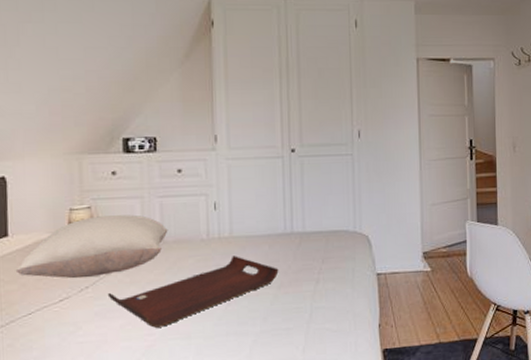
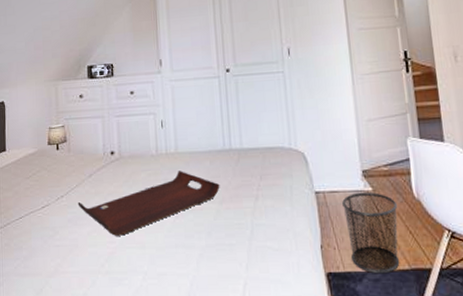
pillow: present [15,214,168,279] -> none [10,132,124,189]
waste bin: none [402,272,453,347] -> present [342,191,400,274]

